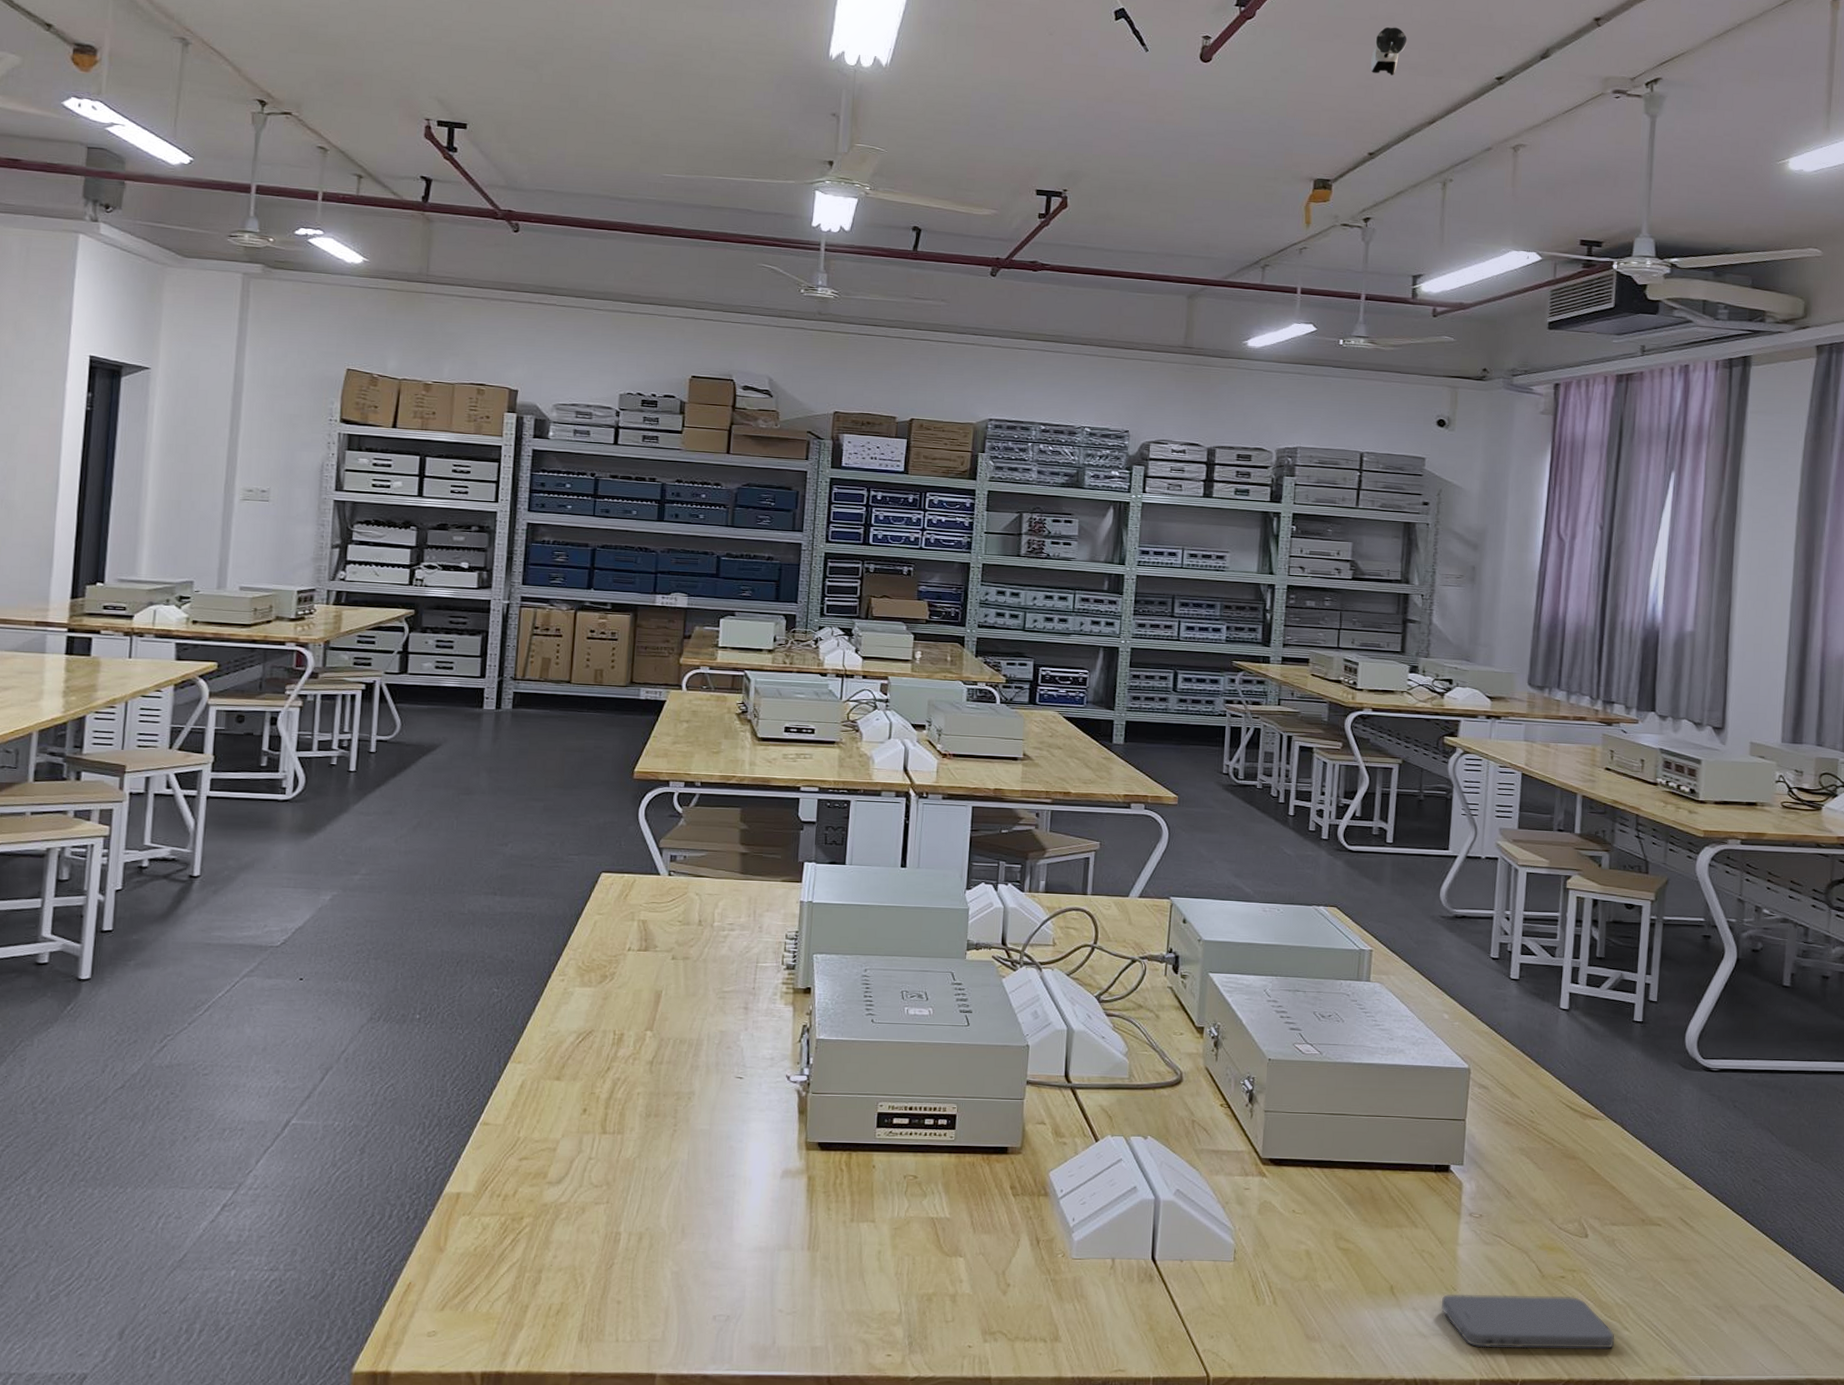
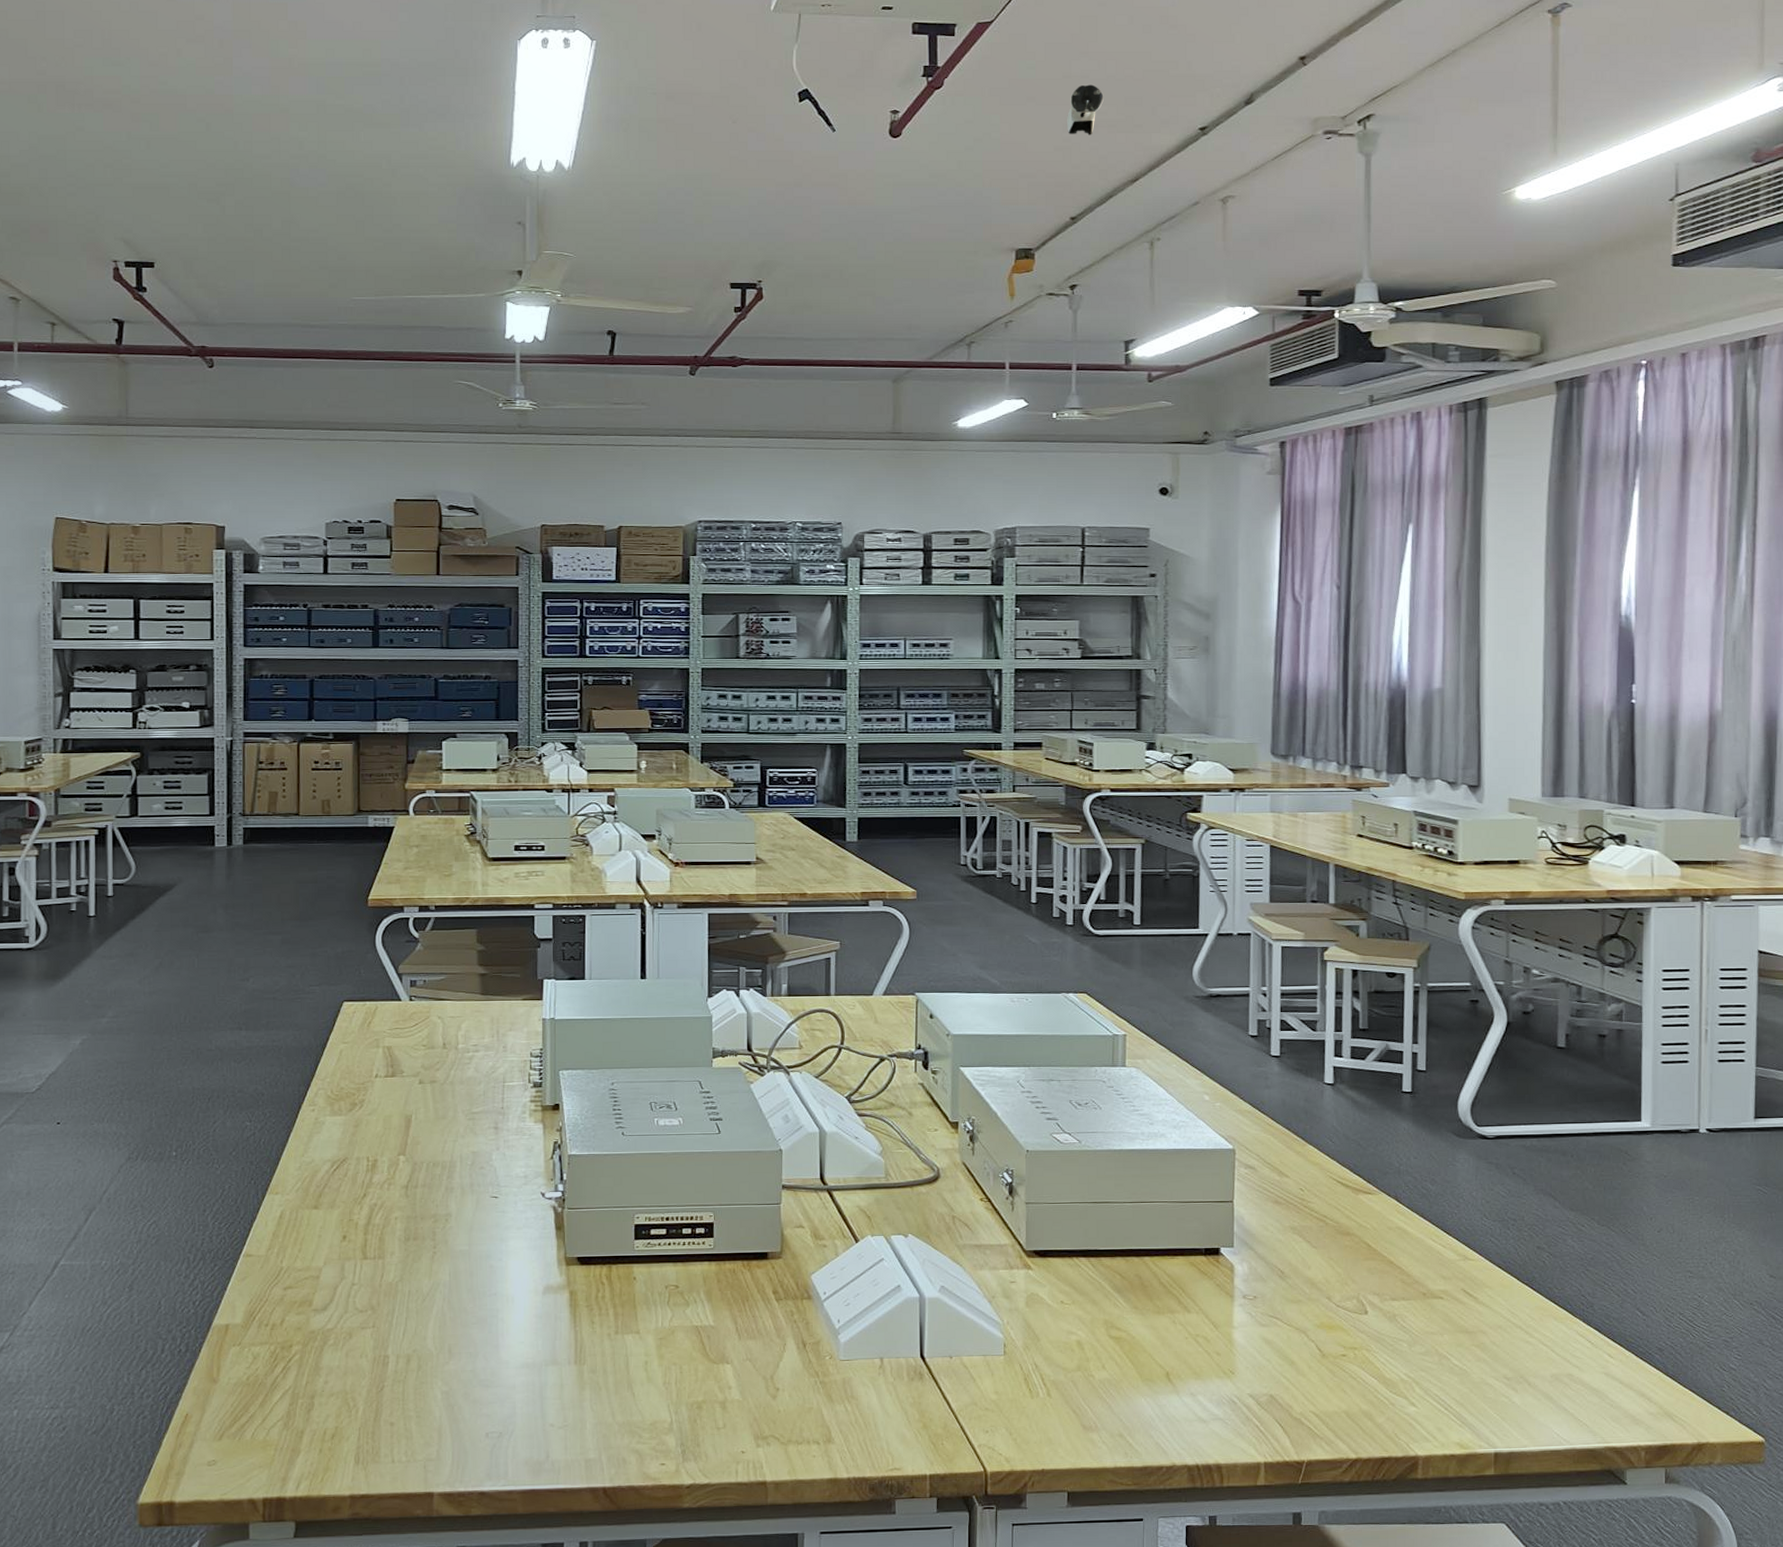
smartphone: present [1440,1295,1615,1349] -> none [1219,1375,1402,1430]

